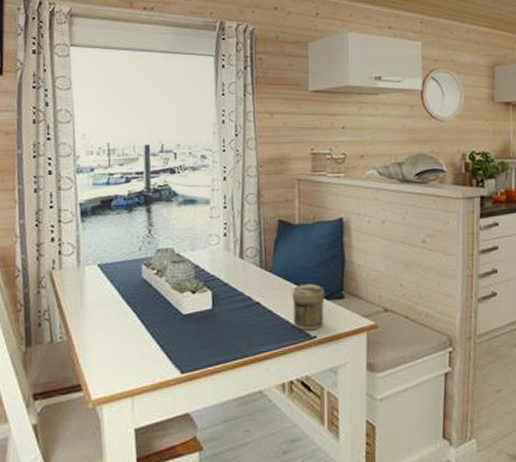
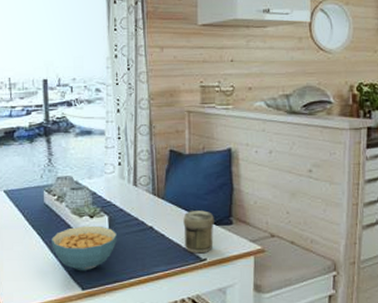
cereal bowl: none [149,301,222,353] -> present [52,225,118,271]

